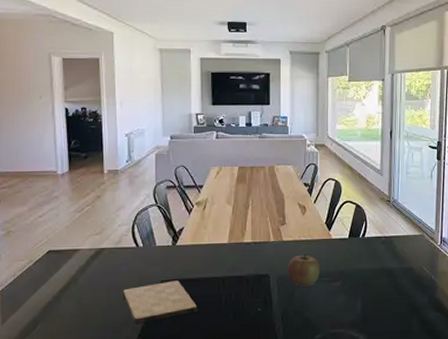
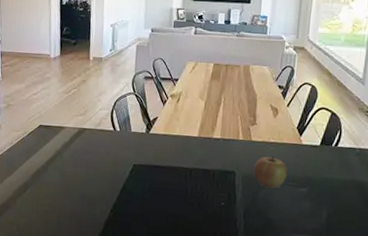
cutting board: present [123,280,198,325] -> none [100,165,165,201]

